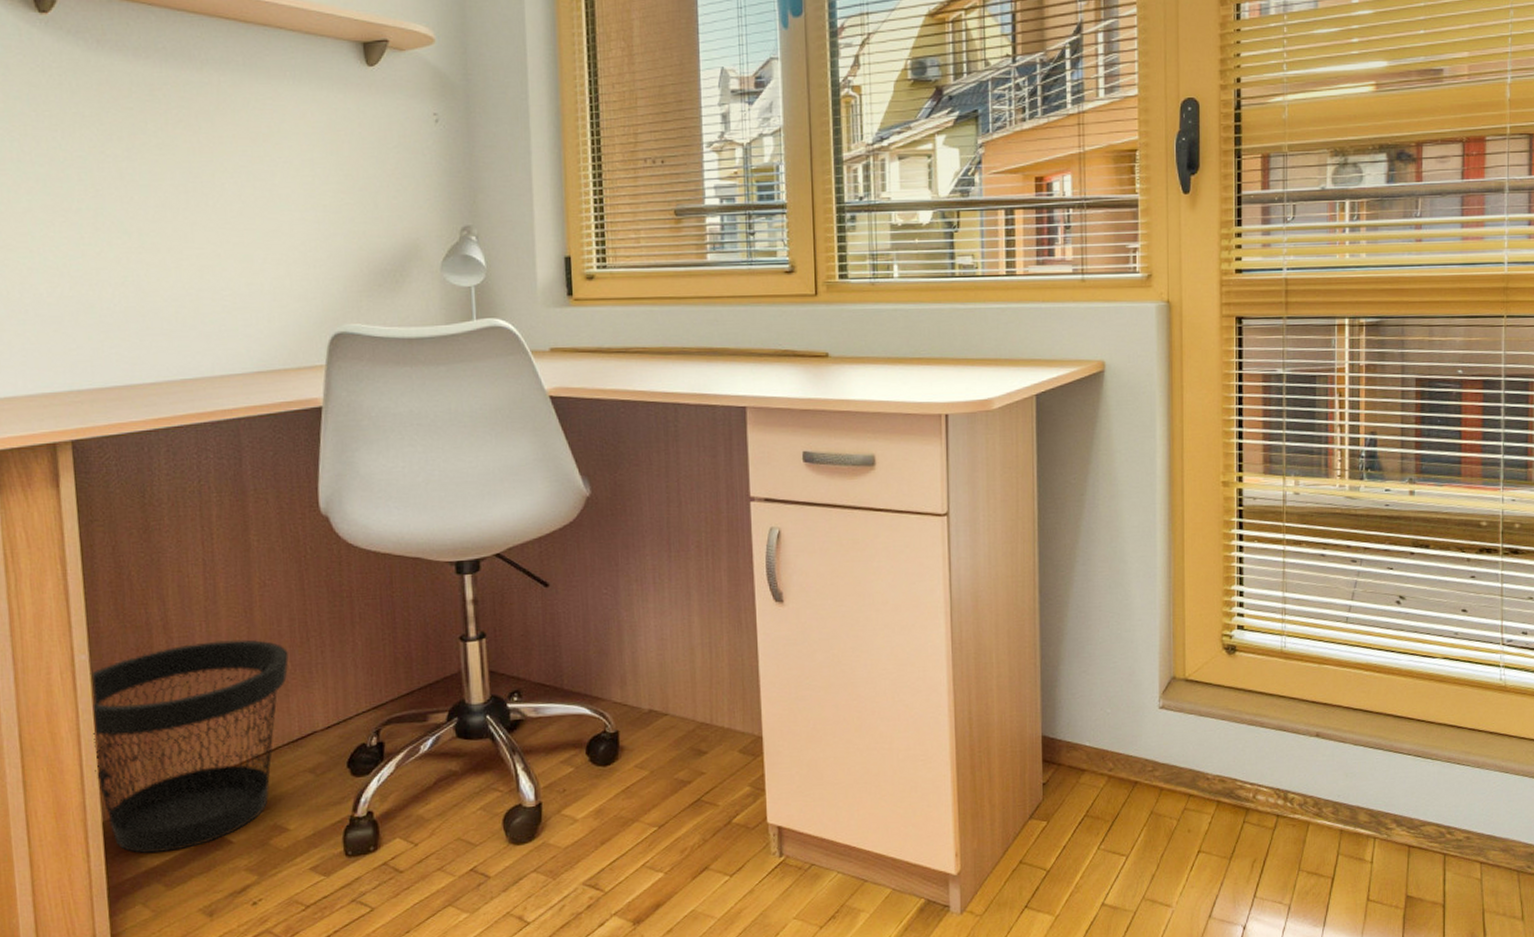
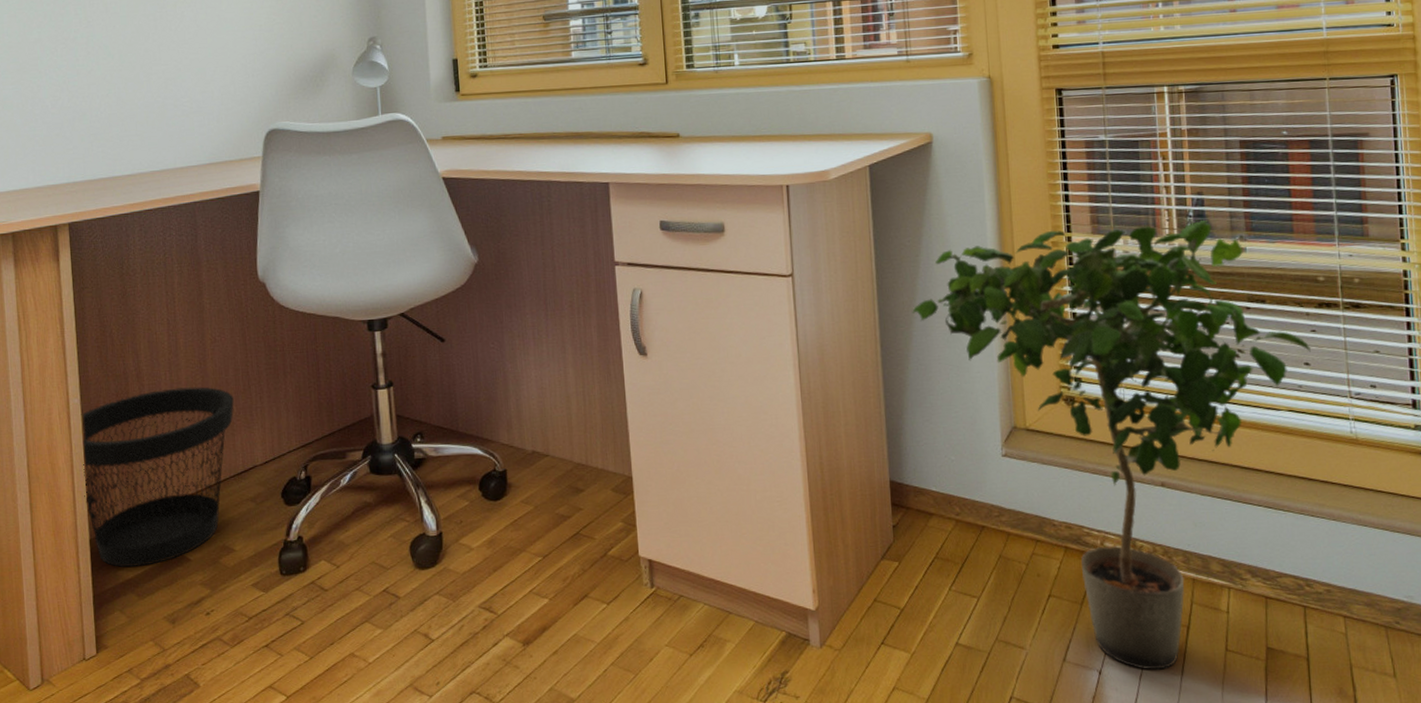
potted plant: none [1074,462,1469,923] -> present [912,220,1311,670]

